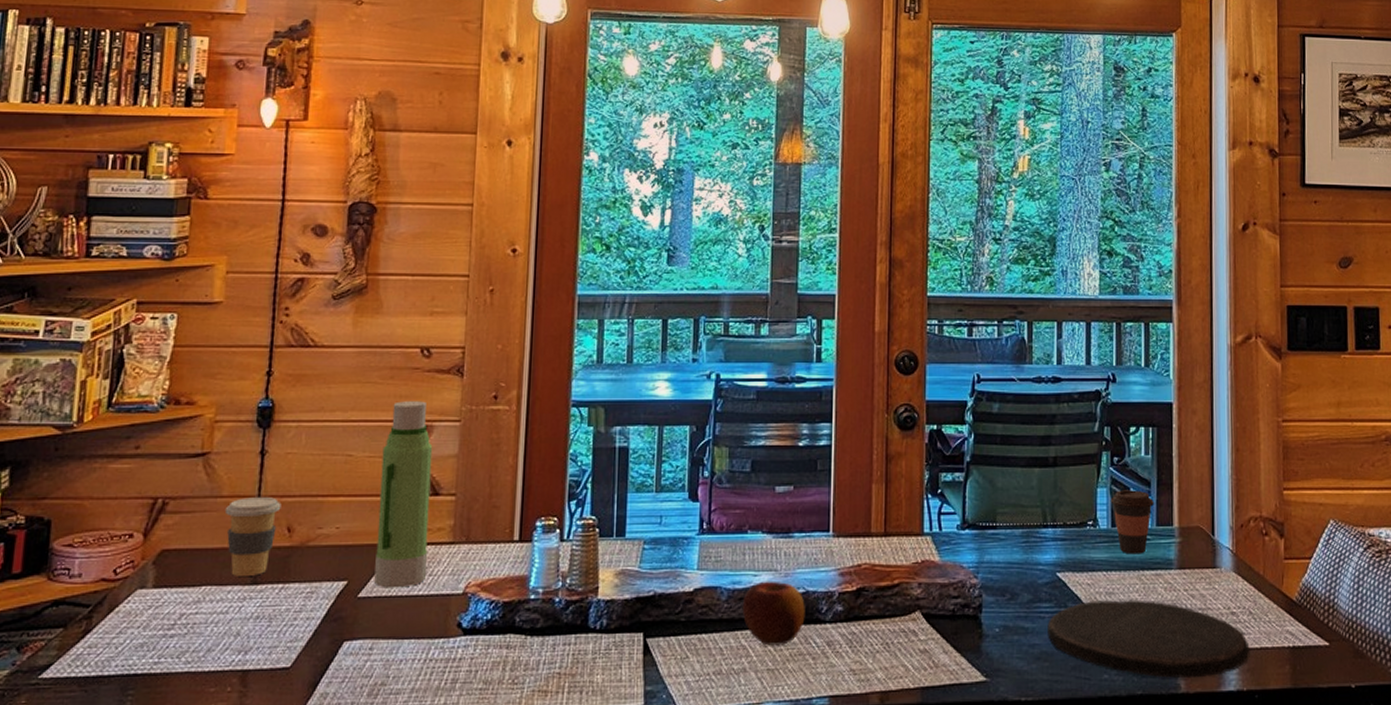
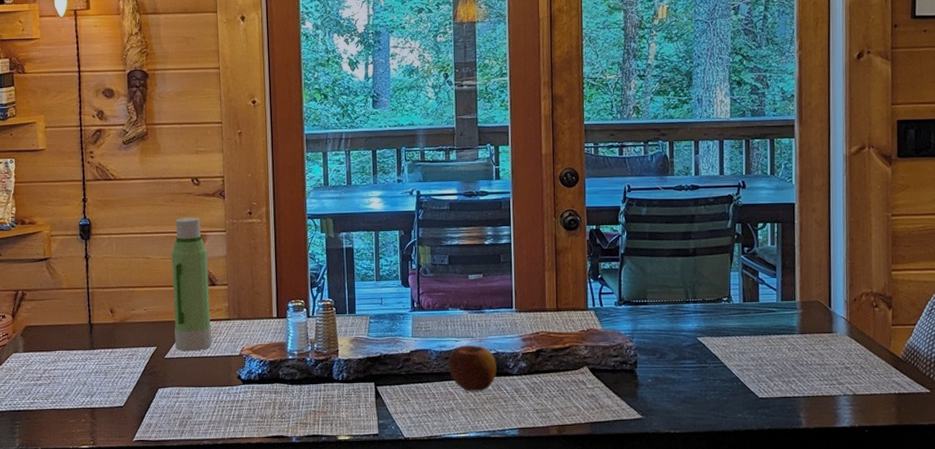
coffee cup: present [224,497,282,576] -> none [65,289,104,344]
plate: present [1048,600,1250,679] -> none [691,357,861,417]
coffee cup: present [1110,490,1154,555] -> none [742,273,779,323]

